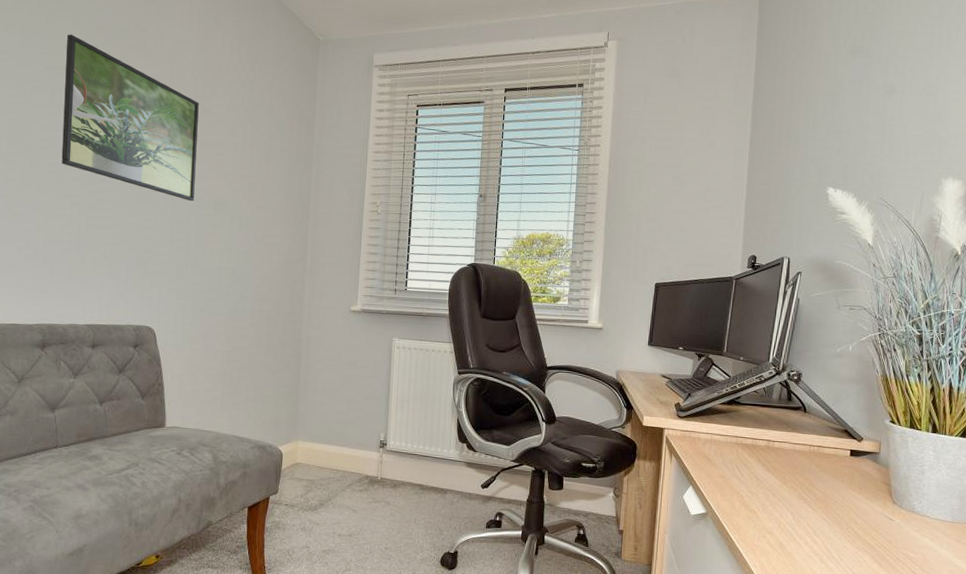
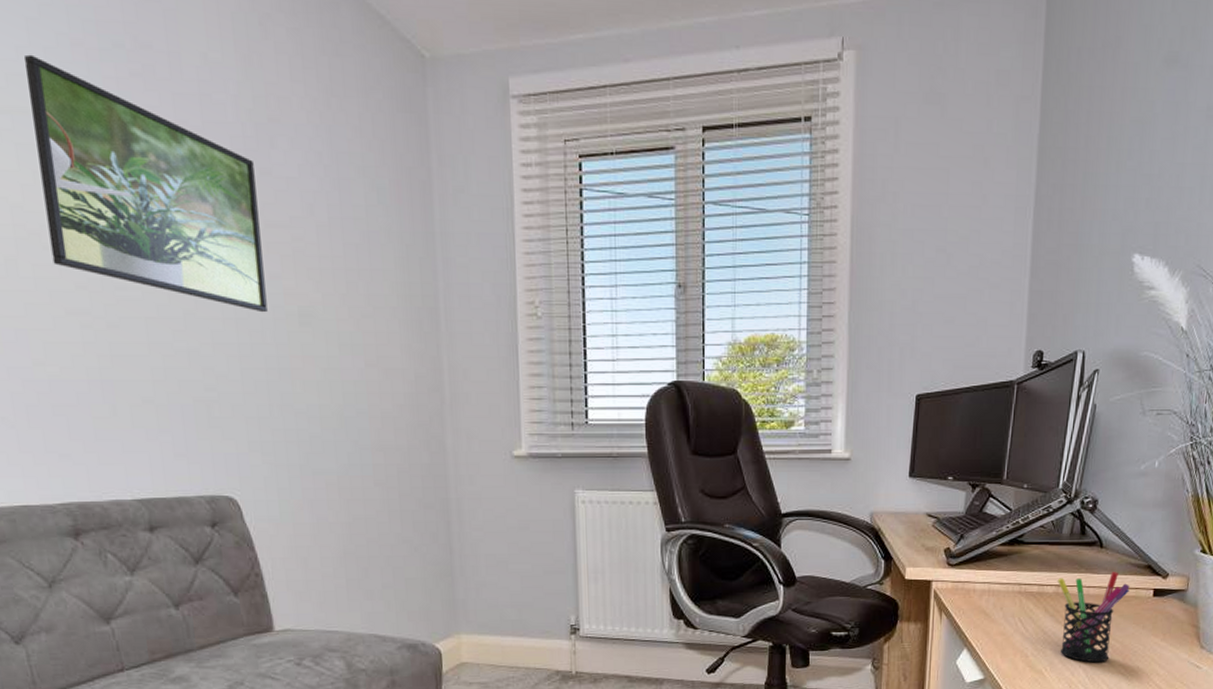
pen holder: none [768,433,830,508] -> present [1058,572,1130,663]

